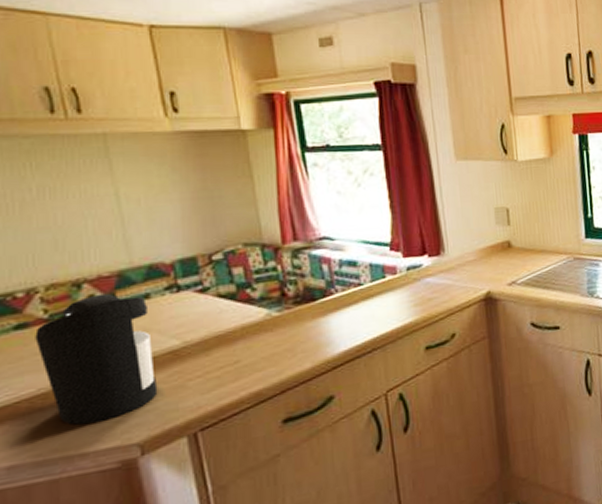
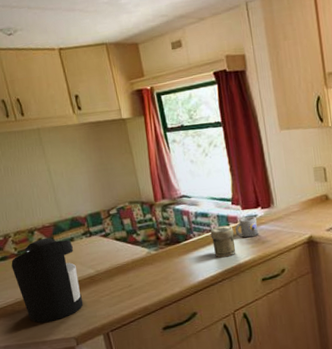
jar: none [359,277,393,321] -> present [210,225,236,258]
mug: none [392,265,424,294] -> present [235,216,259,238]

